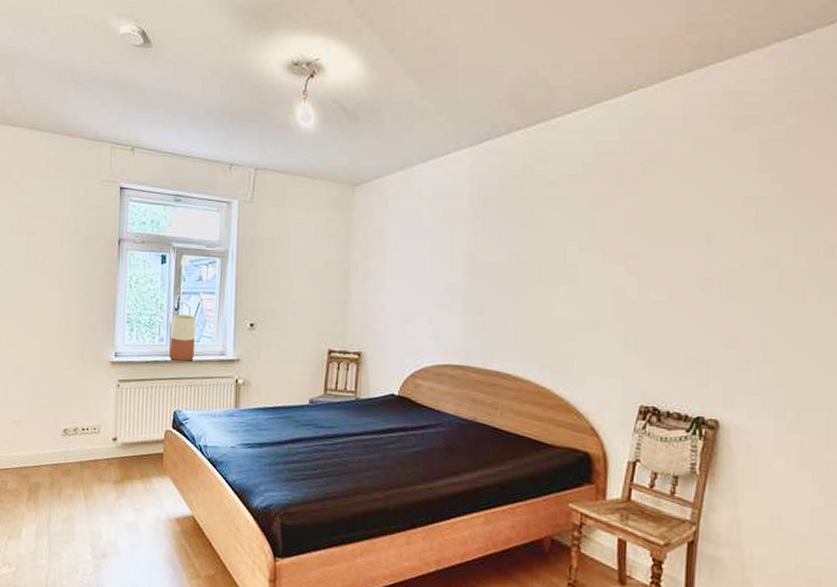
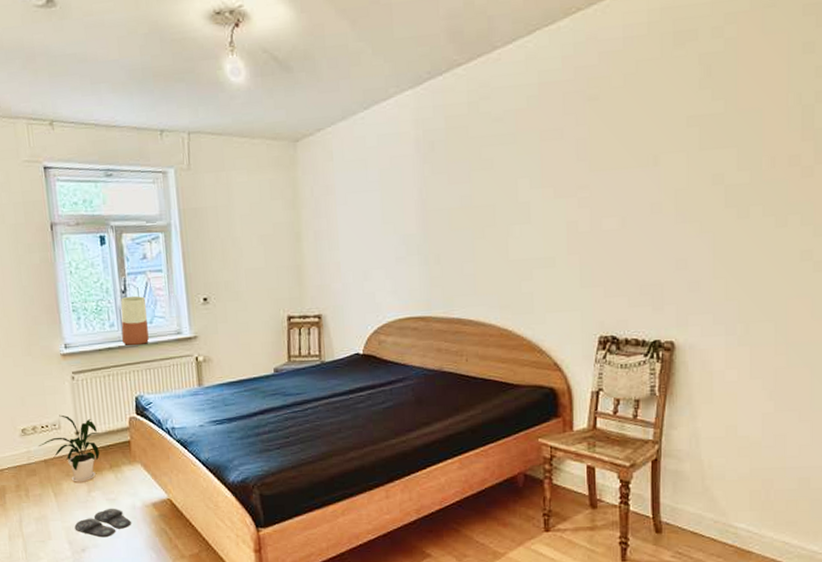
house plant: none [77,419,134,489] -> present [39,414,100,484]
slippers: none [99,517,153,546] -> present [74,508,131,538]

